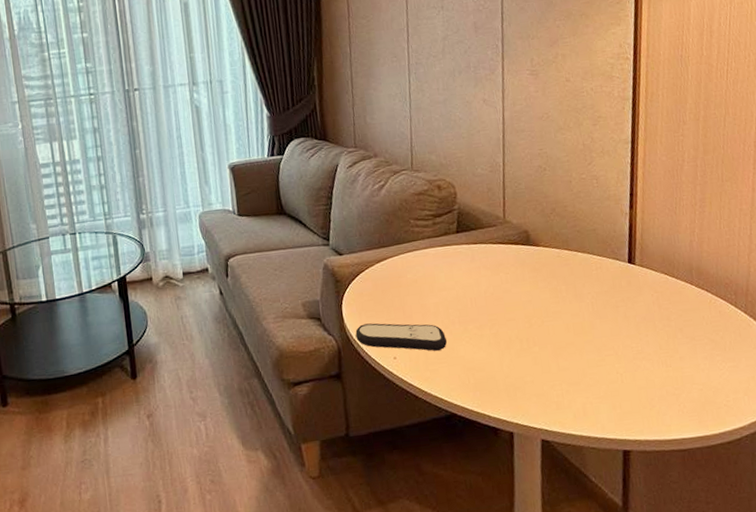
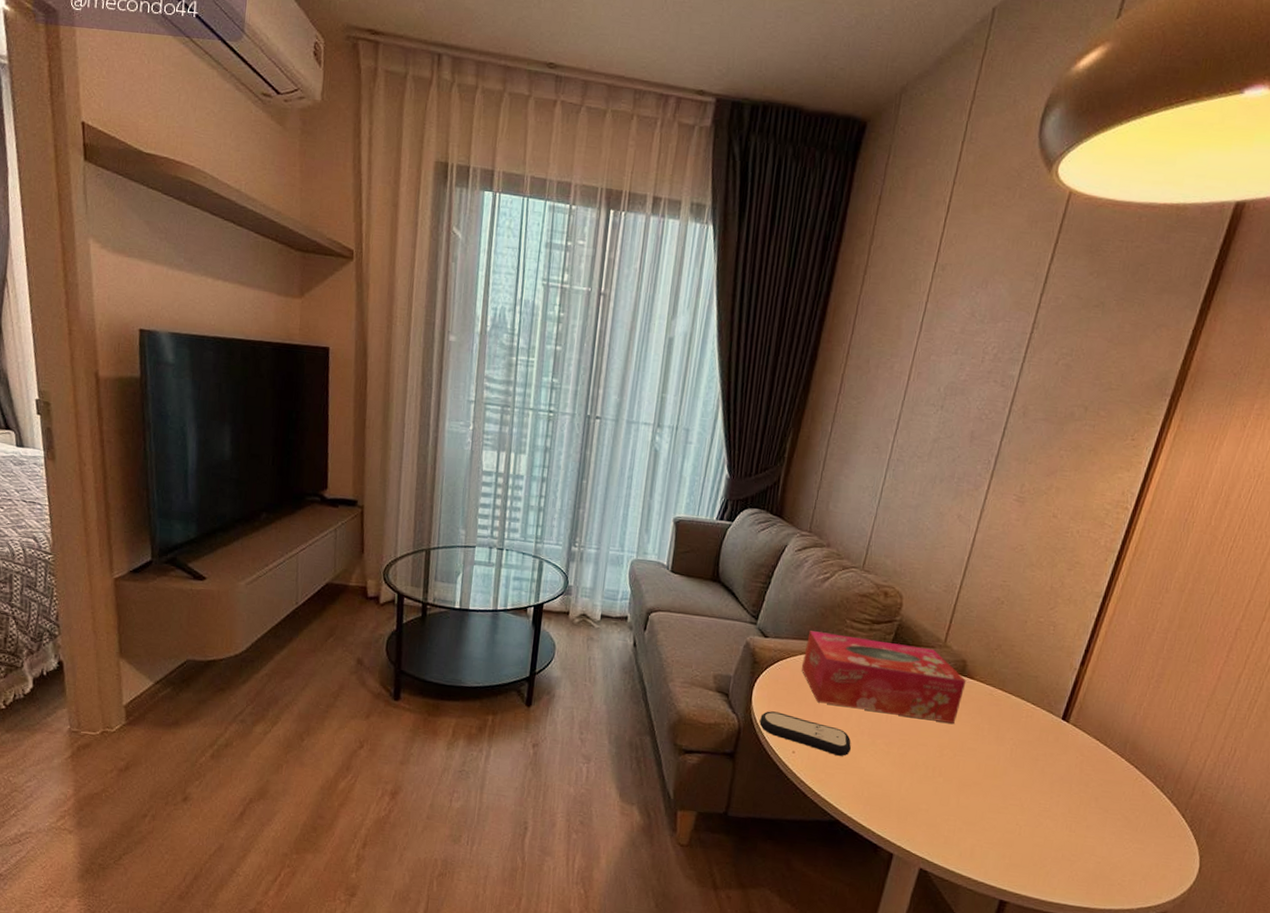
tissue box: none [379,228,535,305] -> present [801,631,967,724]

